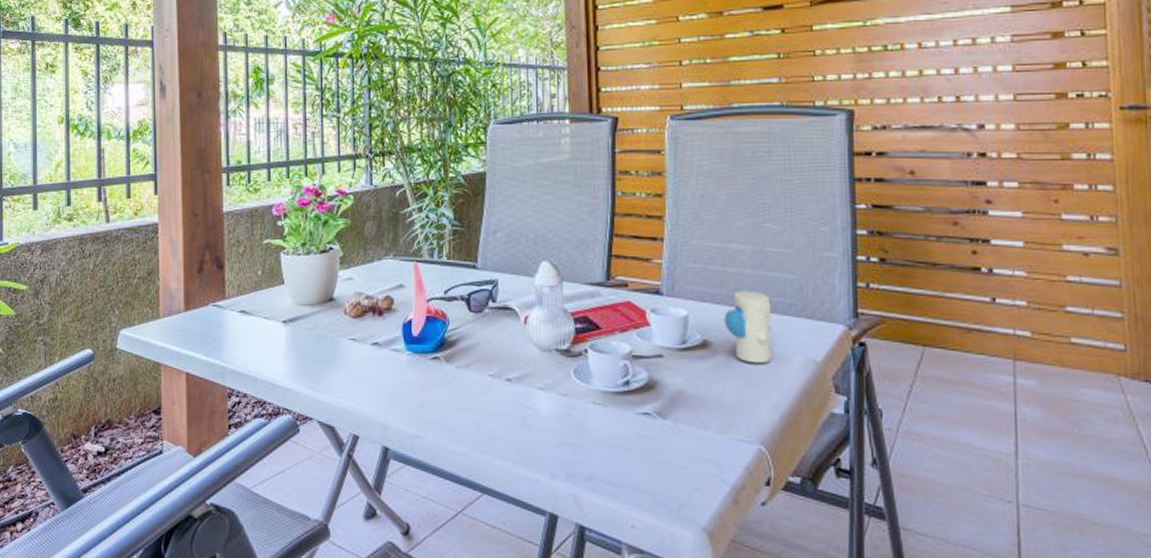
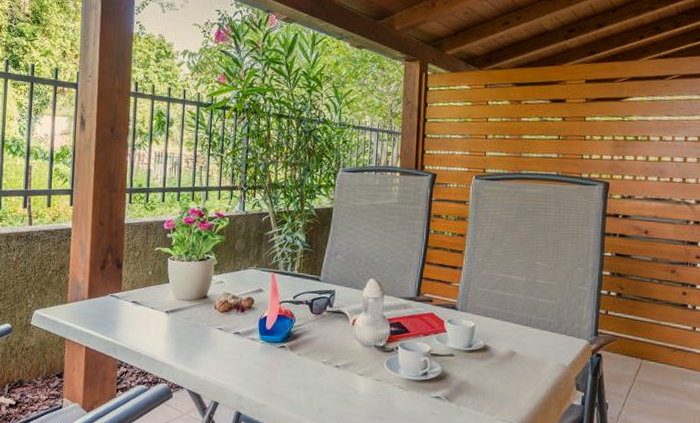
toy: present [724,291,773,364] -> none [501,310,537,365]

